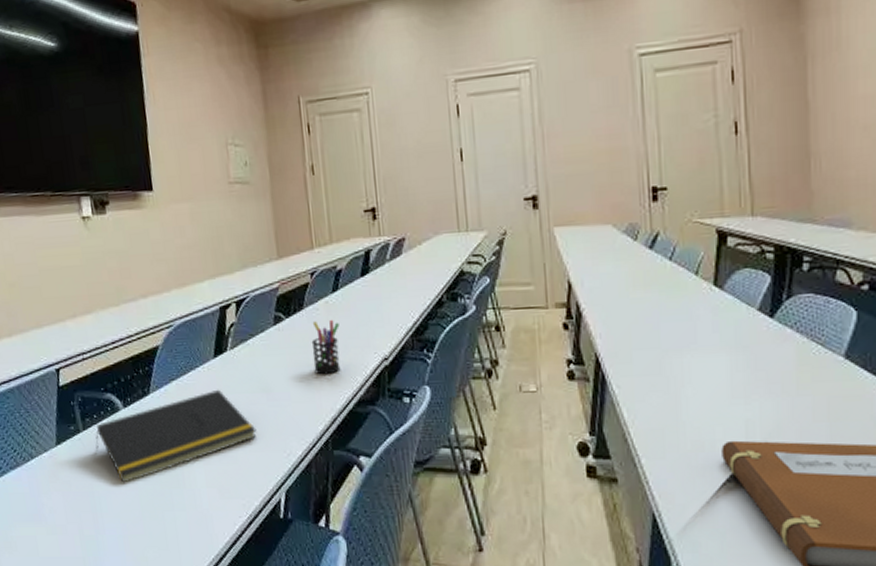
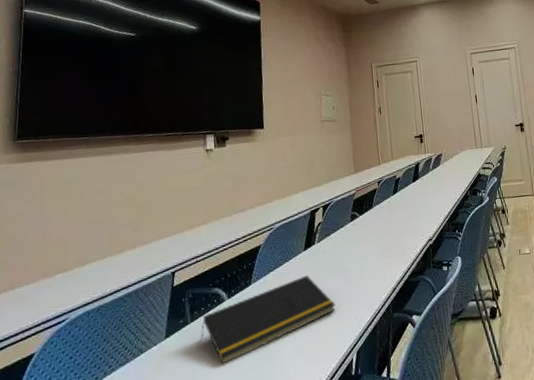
pen holder: present [311,319,341,375] -> none [378,214,399,256]

